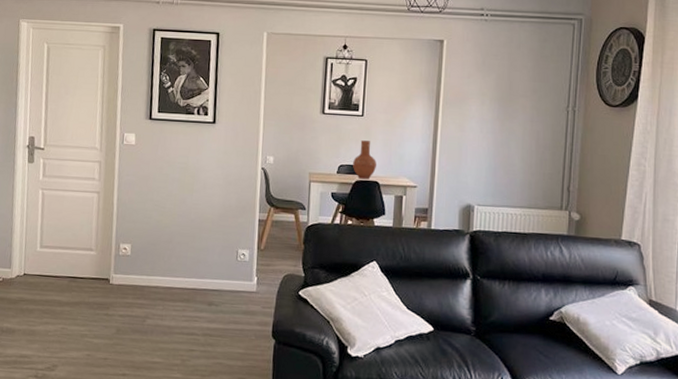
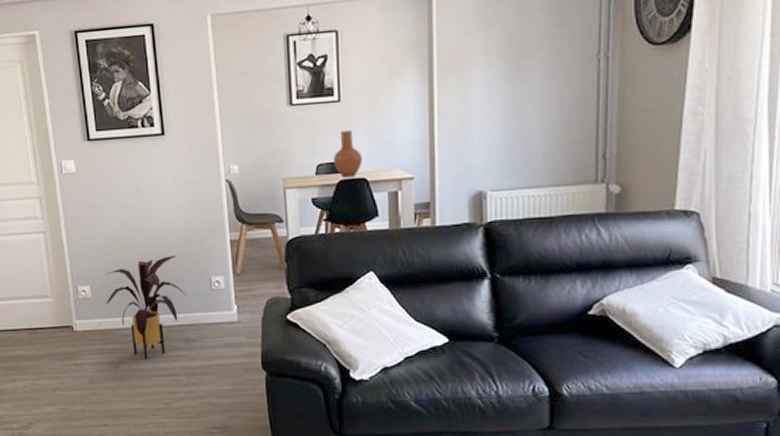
house plant: none [142,226,215,318] -> present [105,254,186,360]

